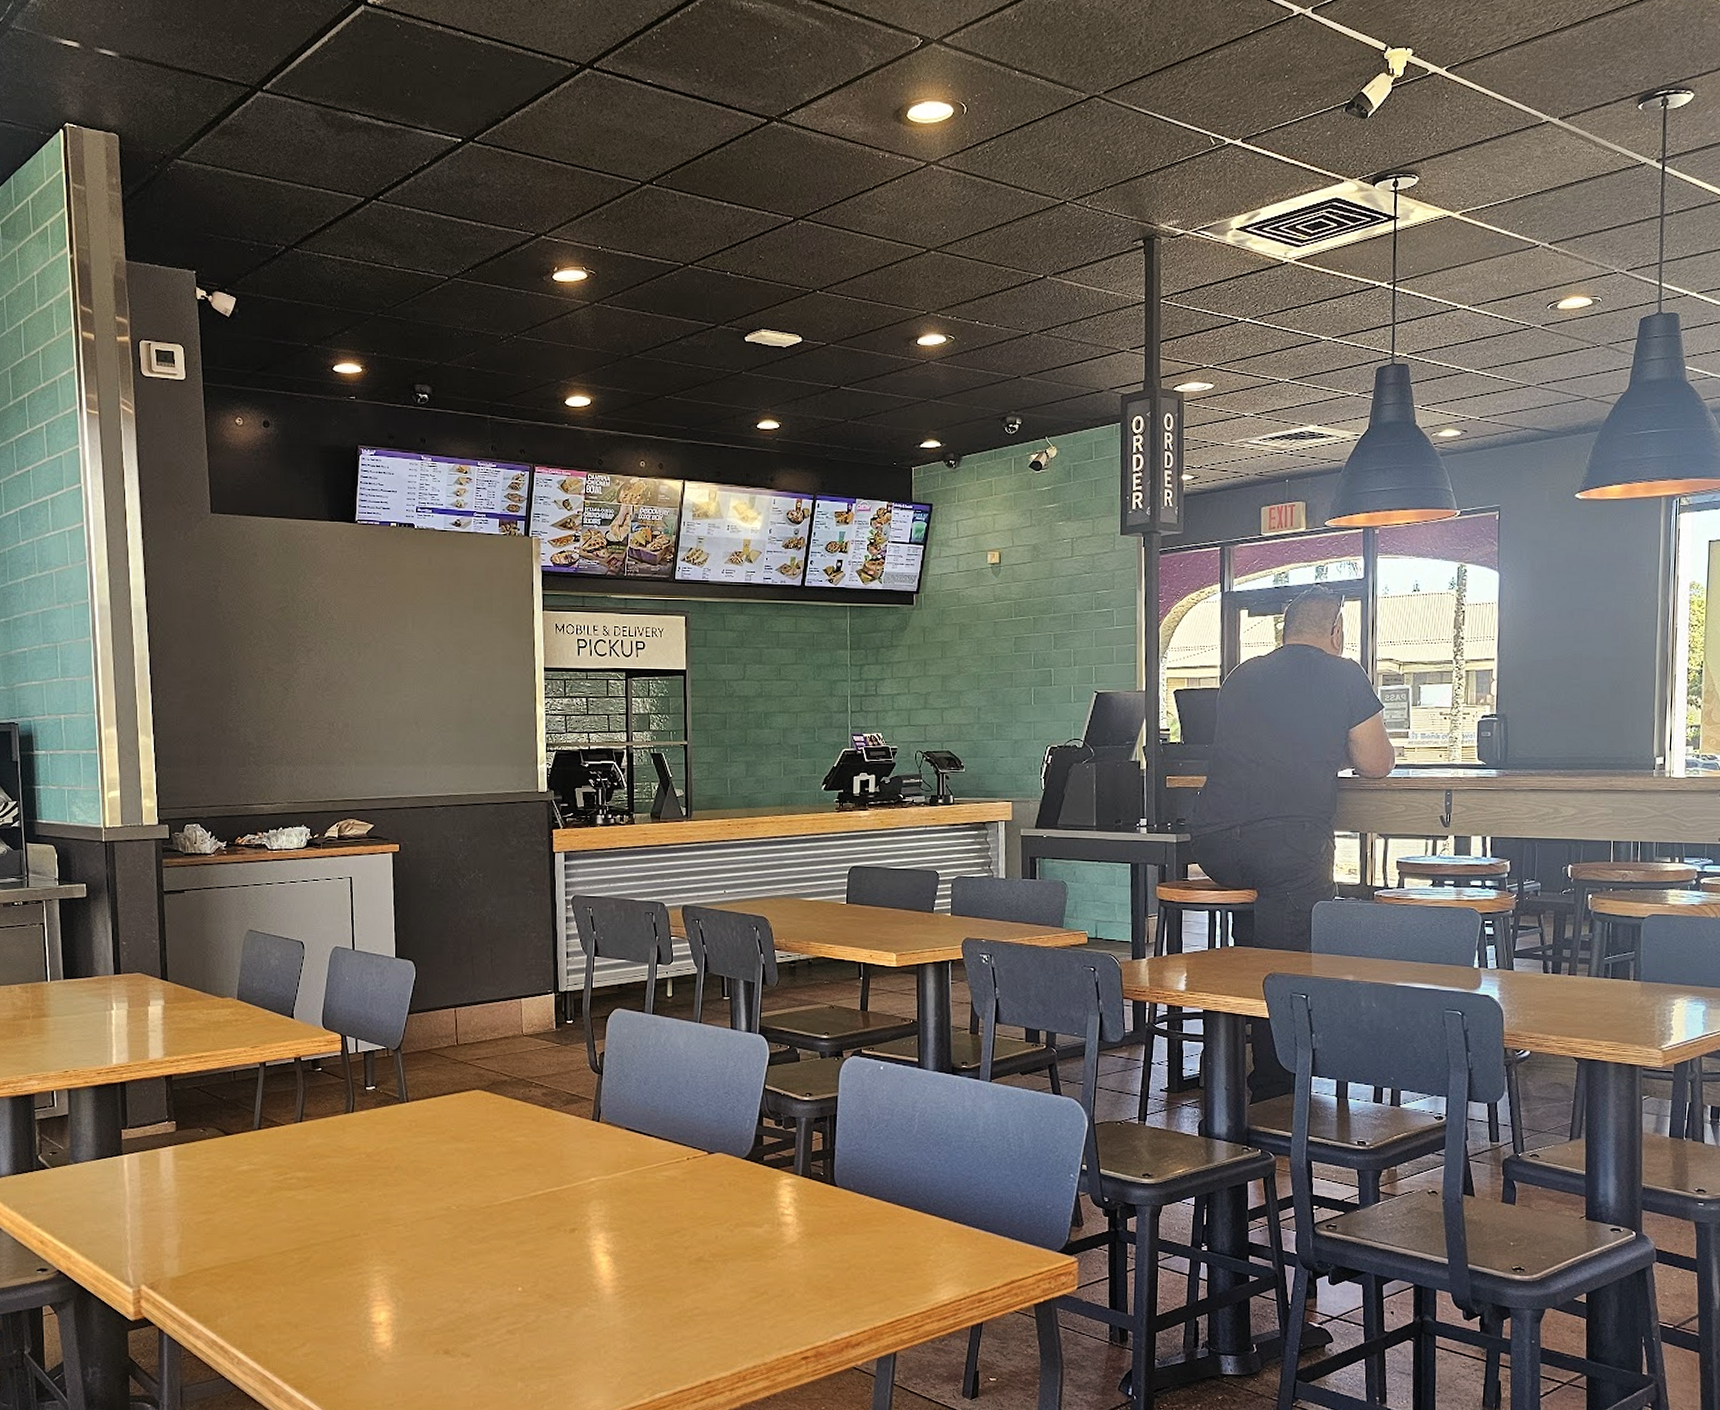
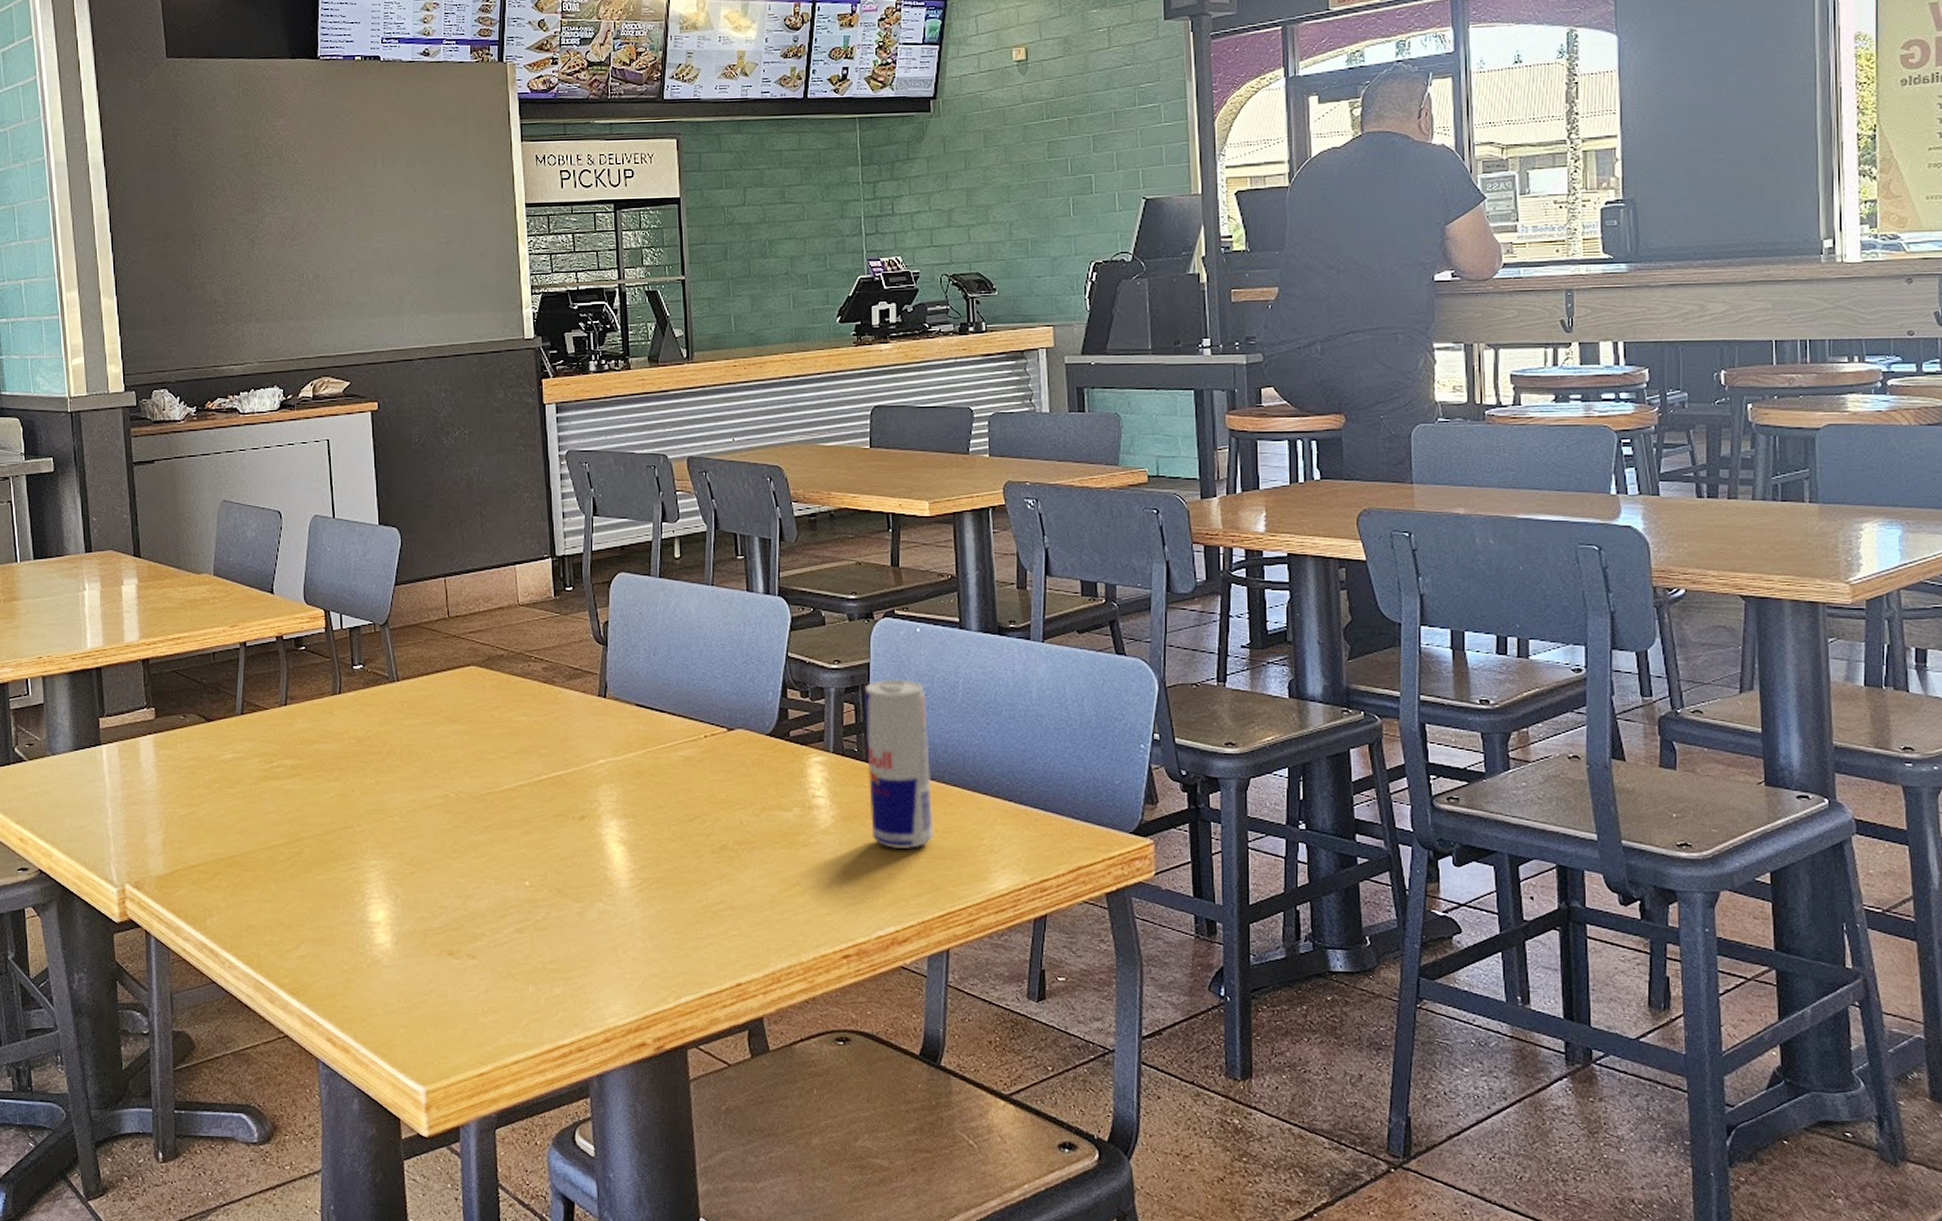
beverage can: none [831,1111,888,1263] -> present [864,679,934,850]

